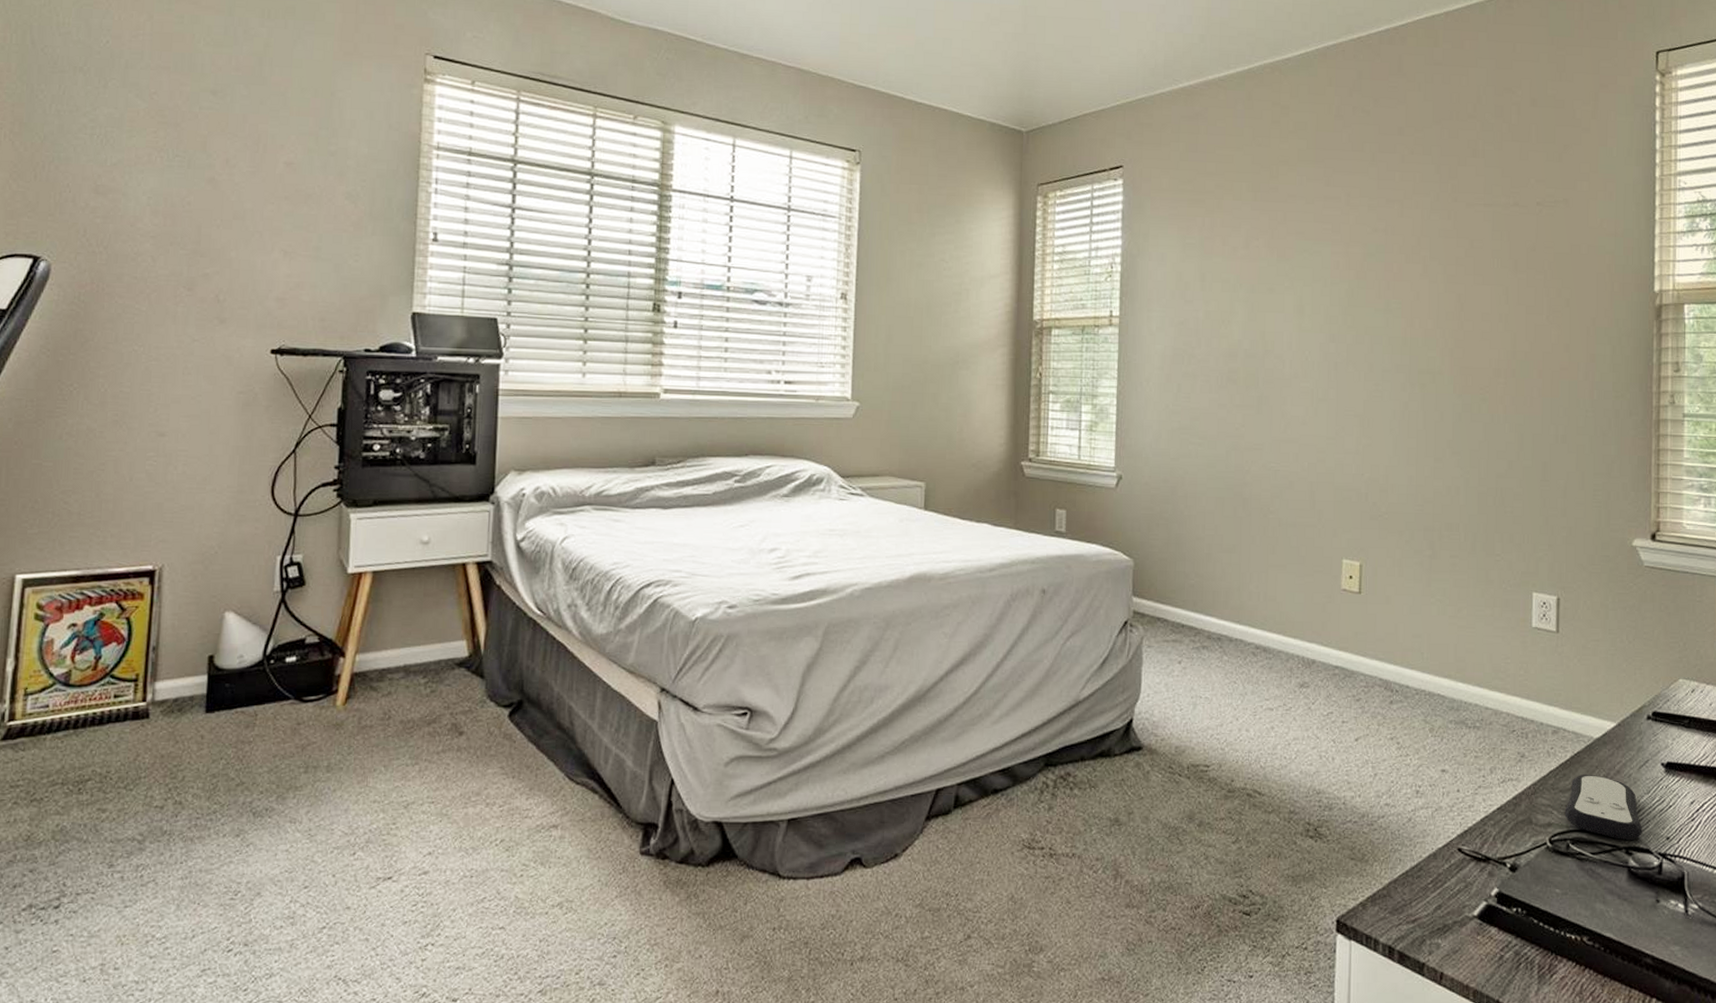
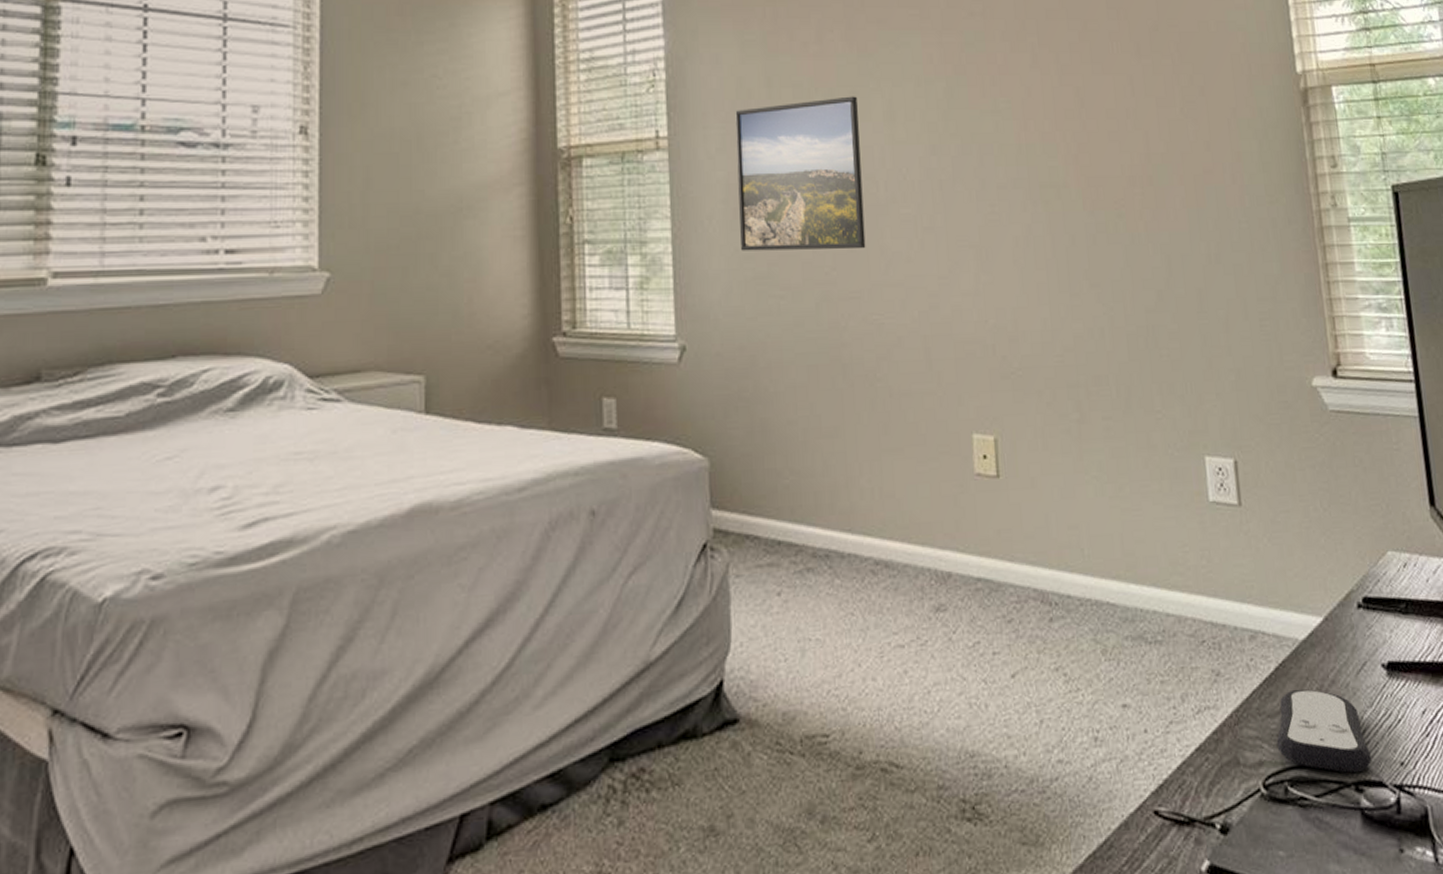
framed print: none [1171,292,1273,411] -> present [735,96,866,251]

